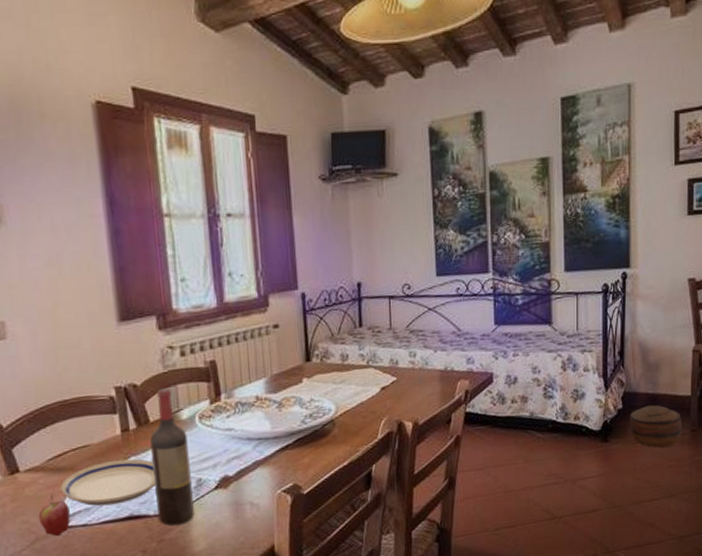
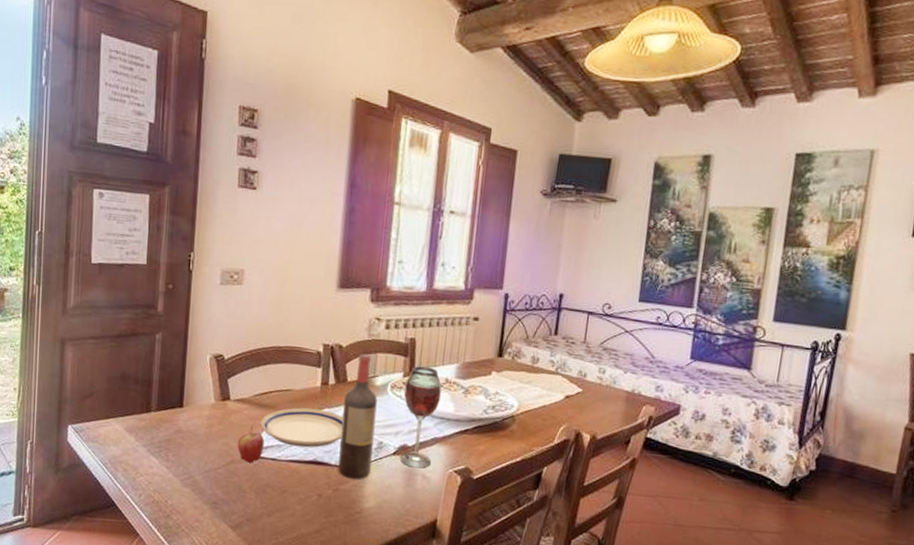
wineglass: none [214,387,257,498] -> present [400,366,442,468]
basket: present [630,405,682,448] -> none [820,473,882,521]

